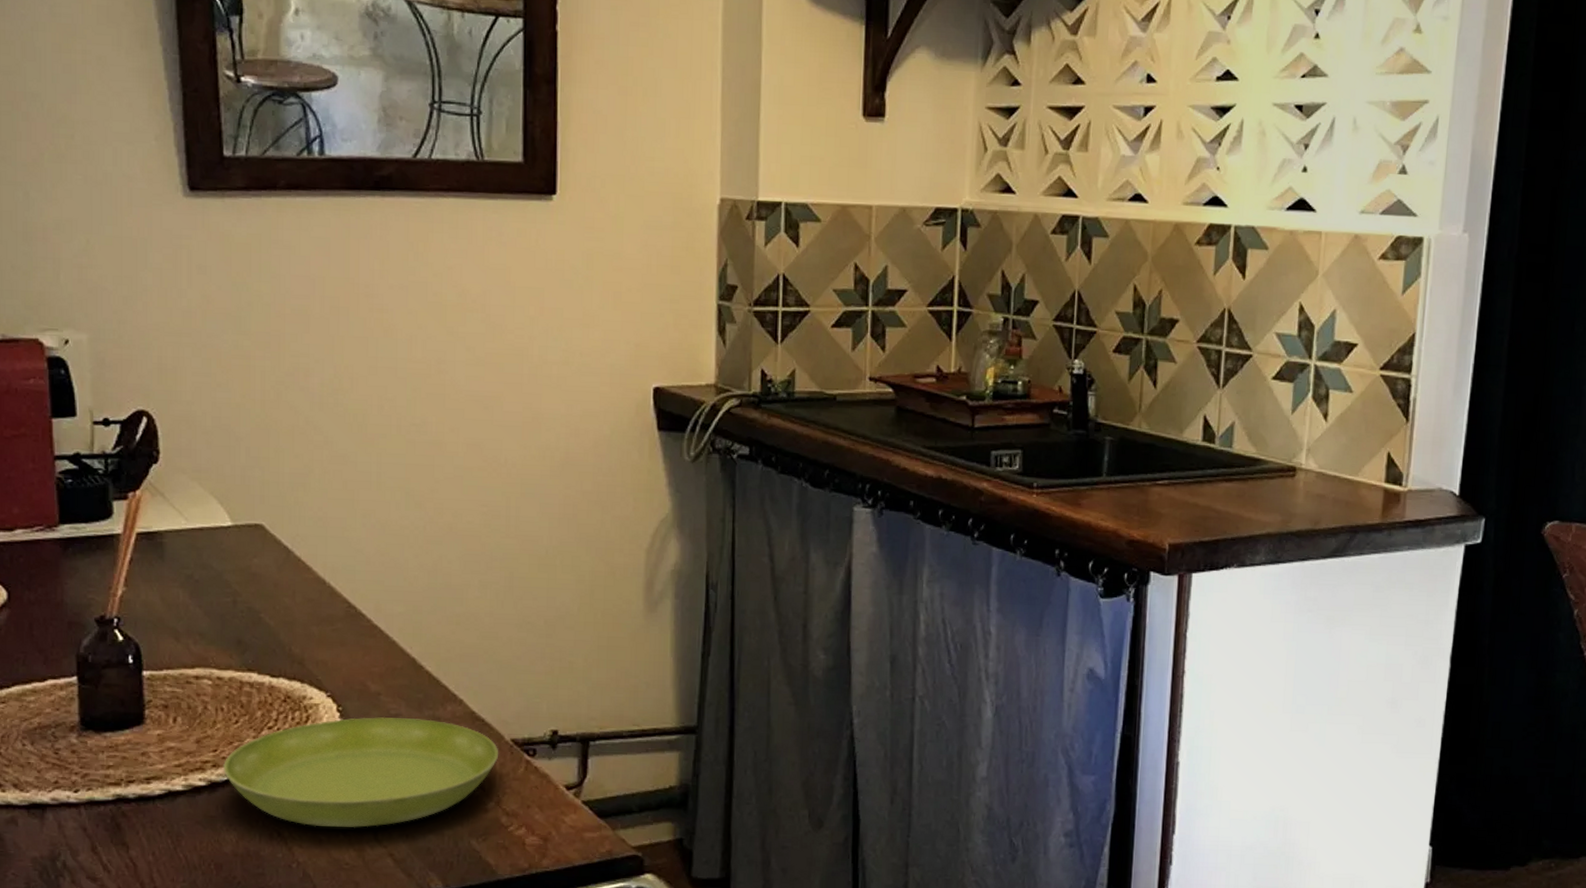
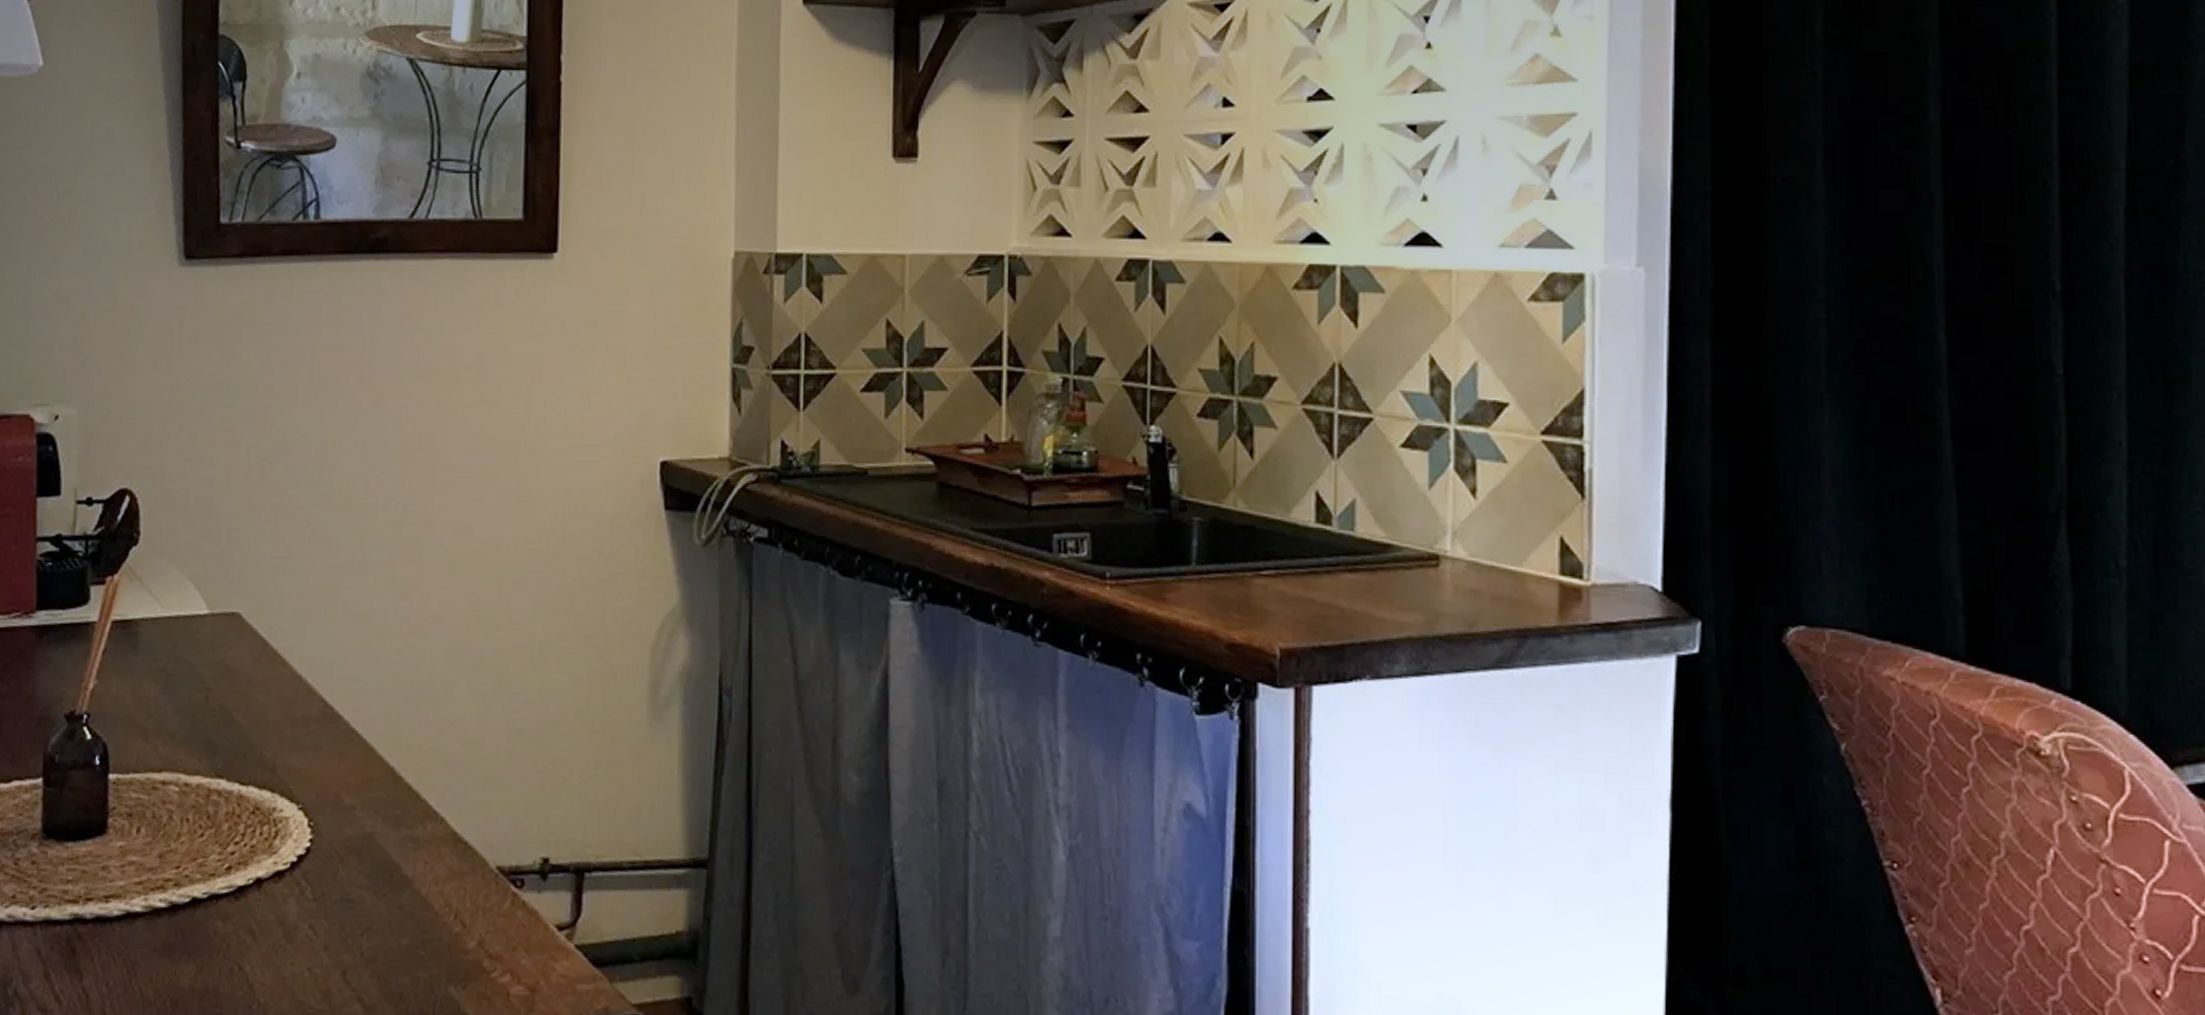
saucer: present [222,716,499,828] -> none [184,834,483,966]

